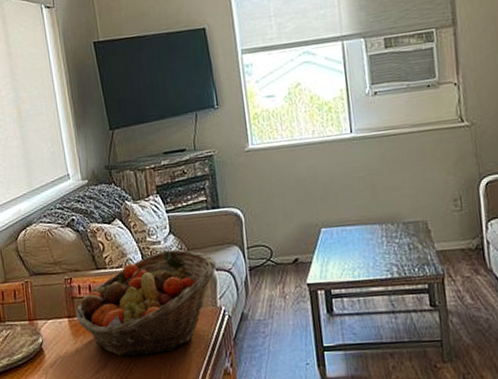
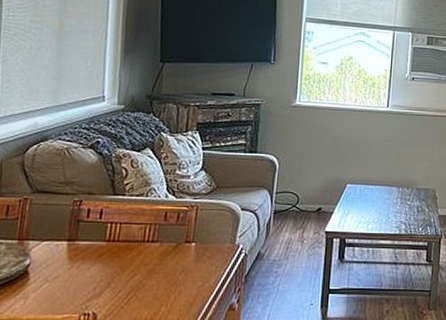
fruit basket: present [76,249,217,357] -> none [77,185,244,287]

